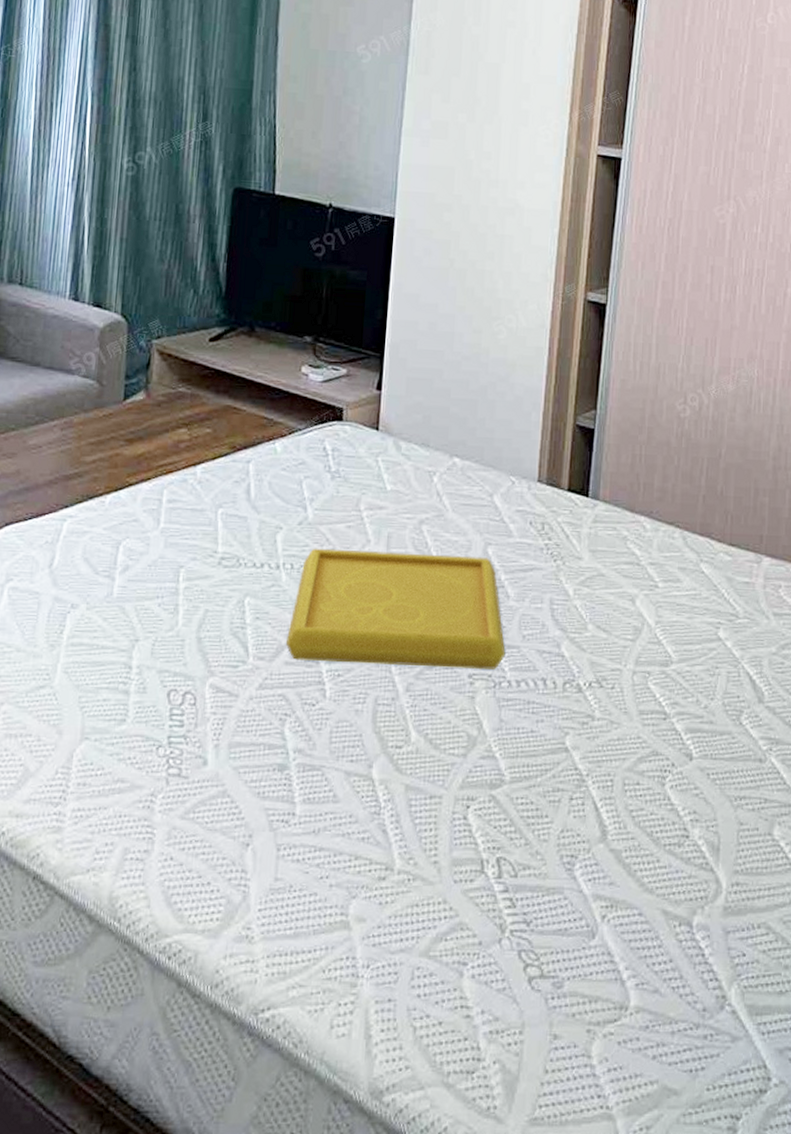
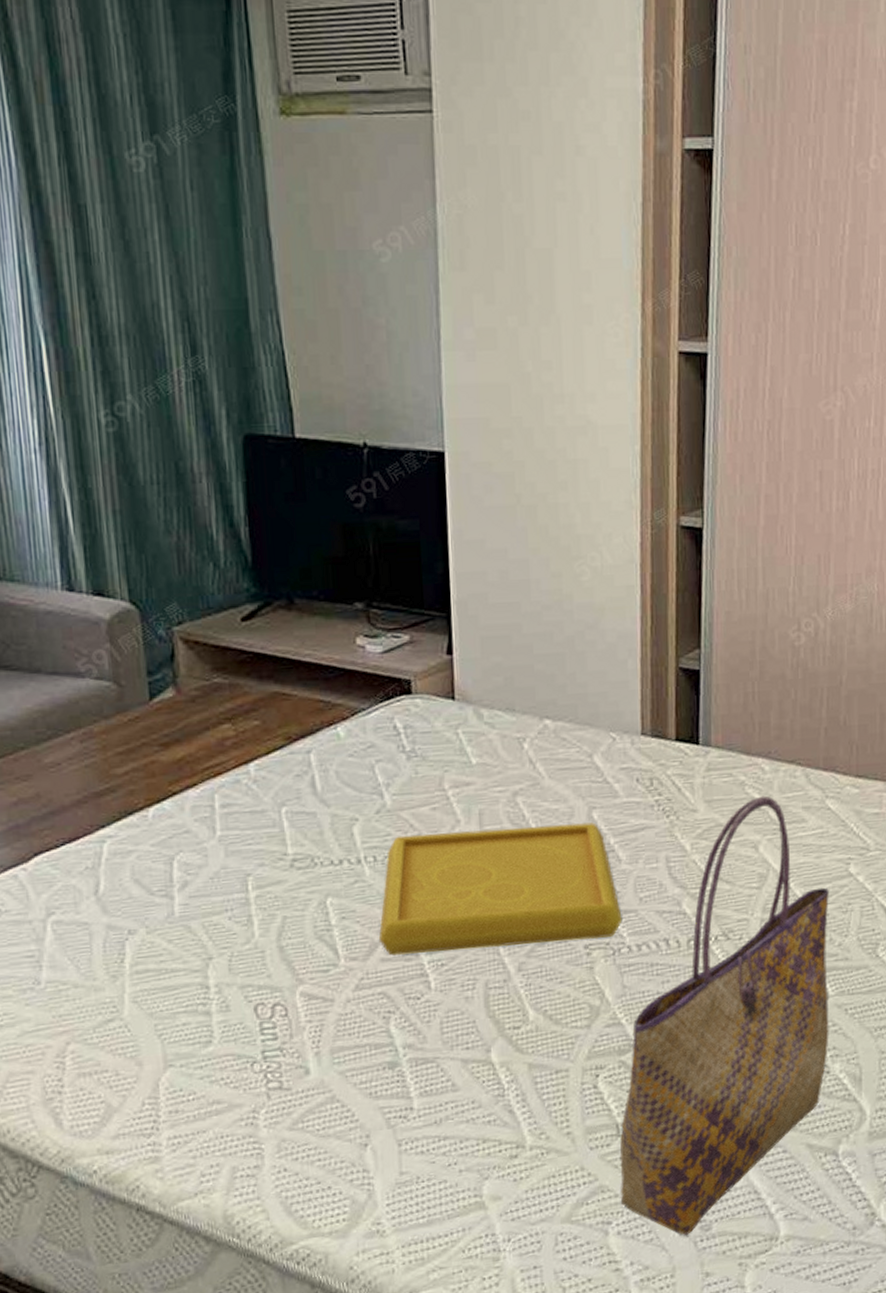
tote bag: none [479,552,698,991] -> present [620,795,829,1236]

